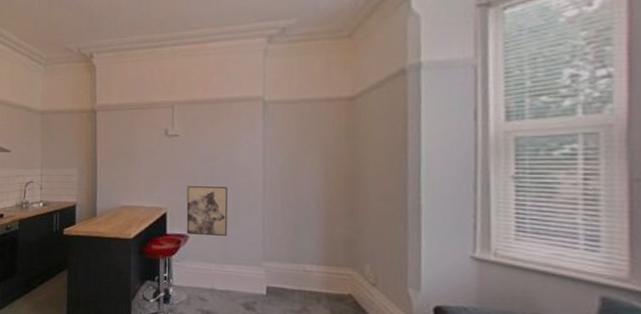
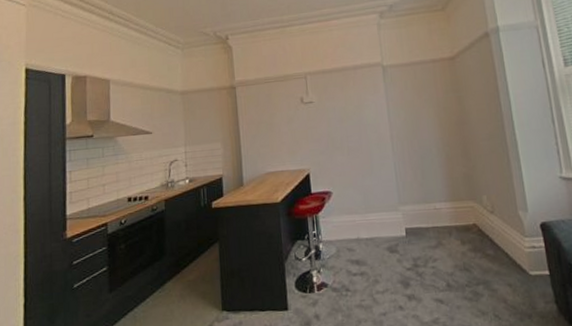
wall art: present [186,186,228,236] -> none [325,143,367,190]

